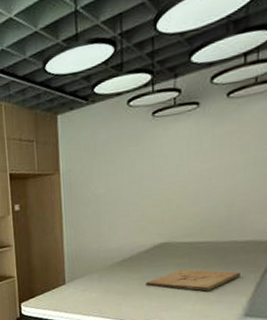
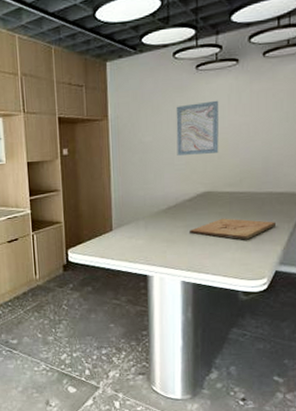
wall art: none [130,147,178,207] -> present [176,100,219,156]

